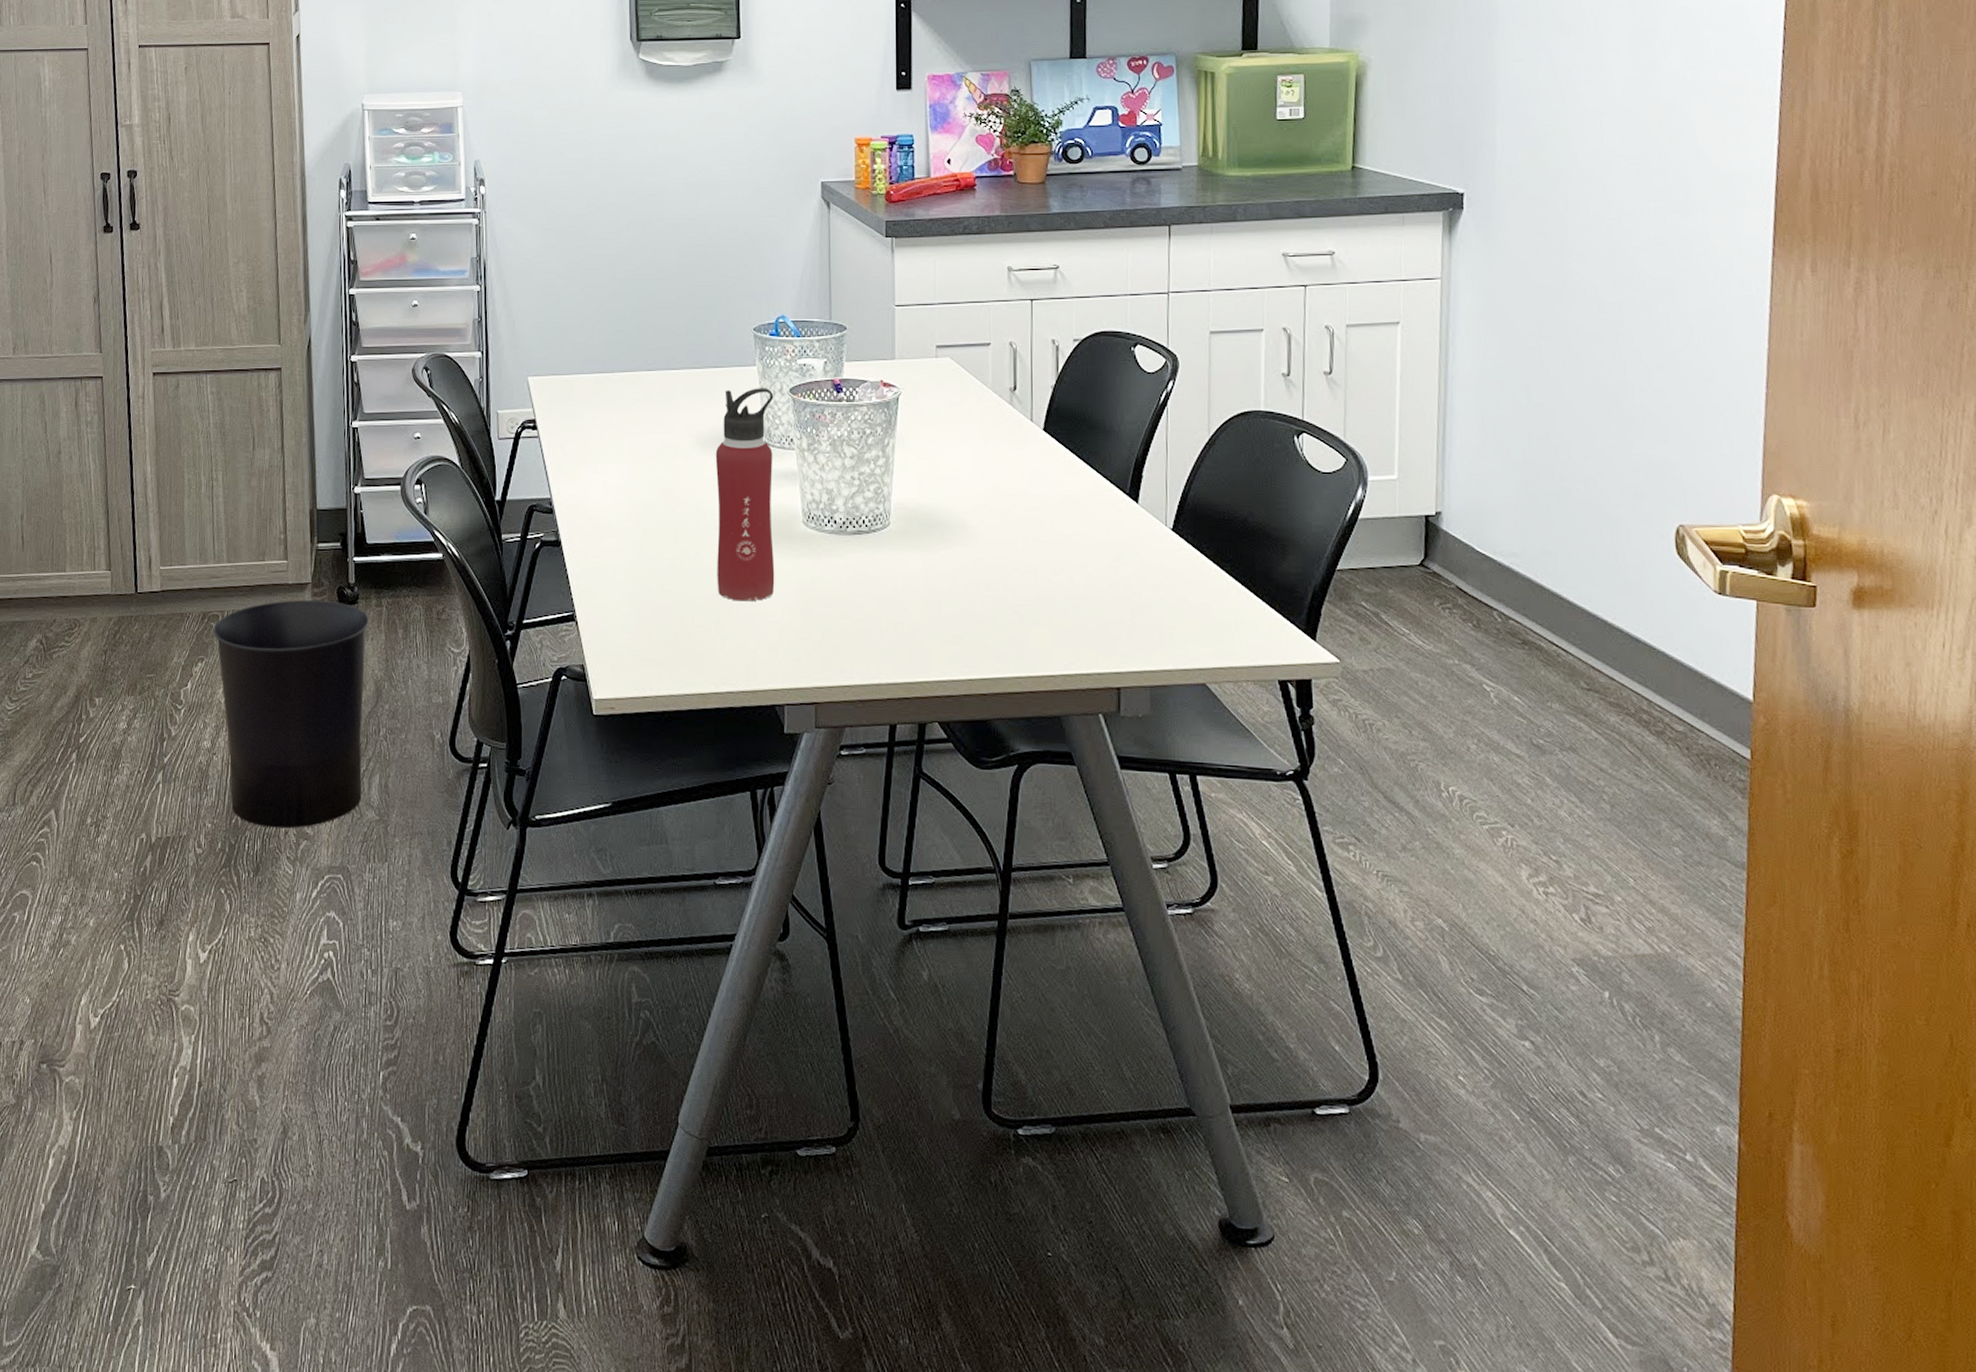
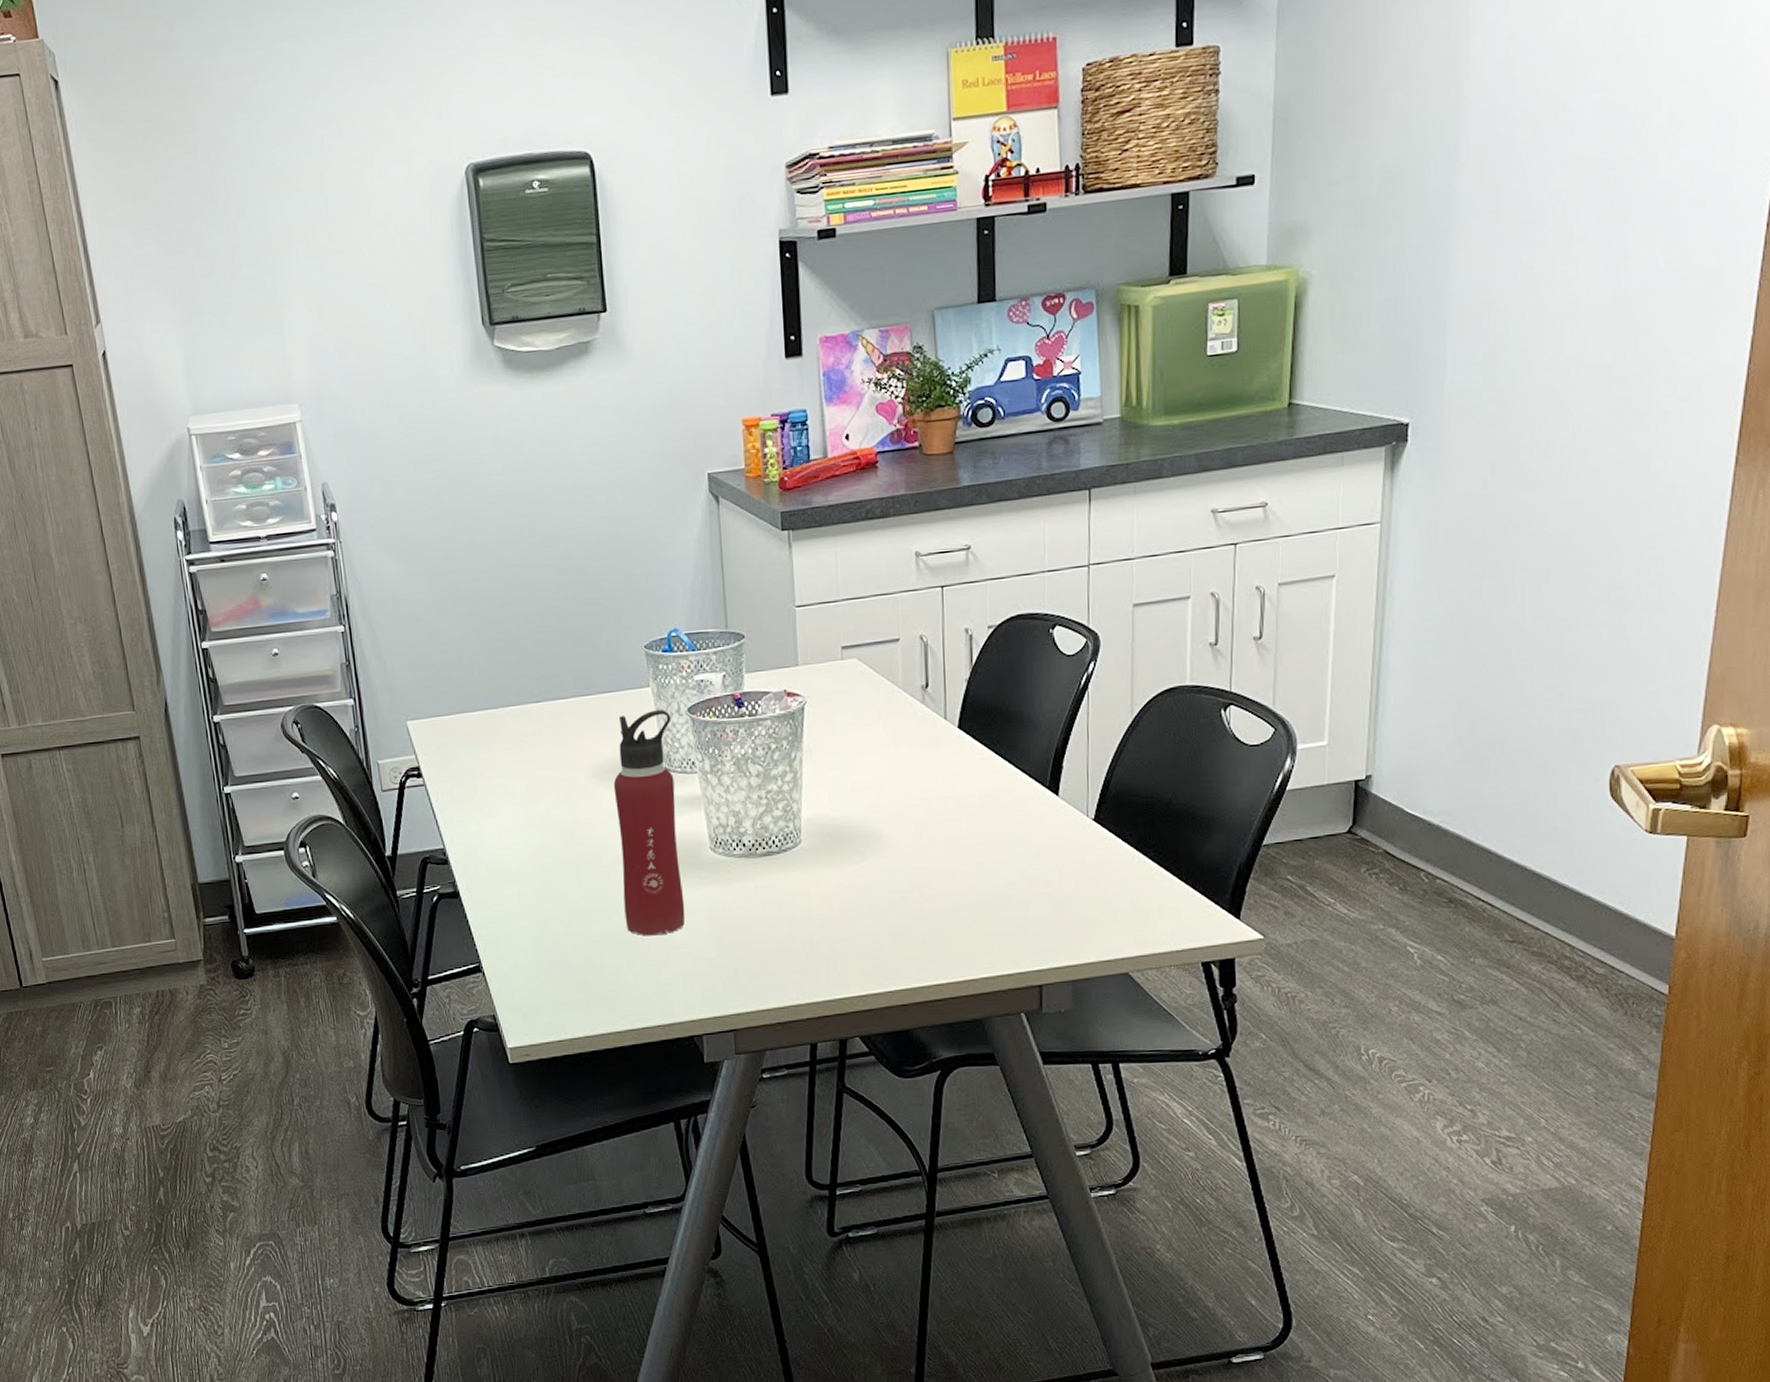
waste bin: present [213,599,369,829] -> none [107,976,284,1204]

